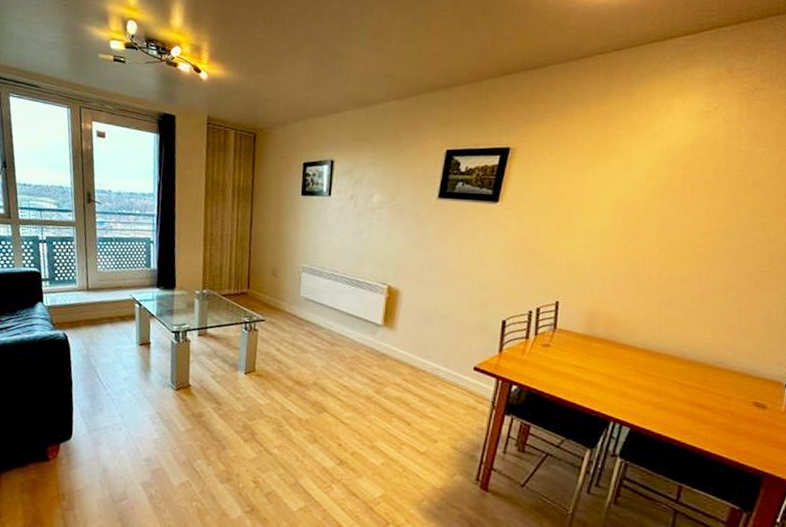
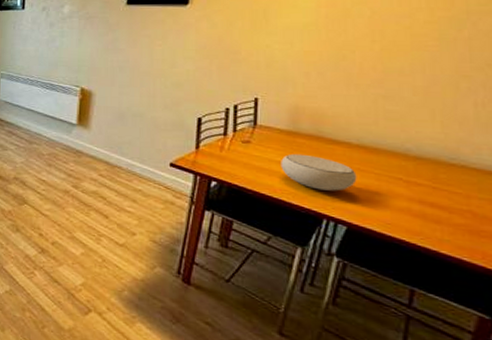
bowl: none [576,357,641,394] -> present [281,153,357,191]

